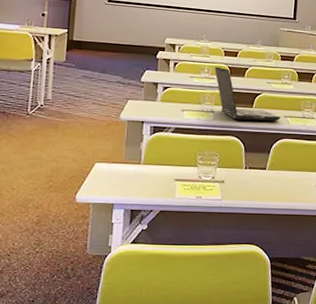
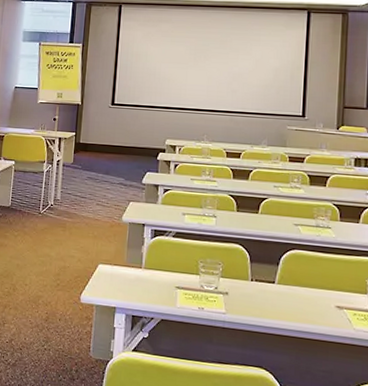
laptop computer: present [214,66,281,121] -> none [216,168,290,230]

